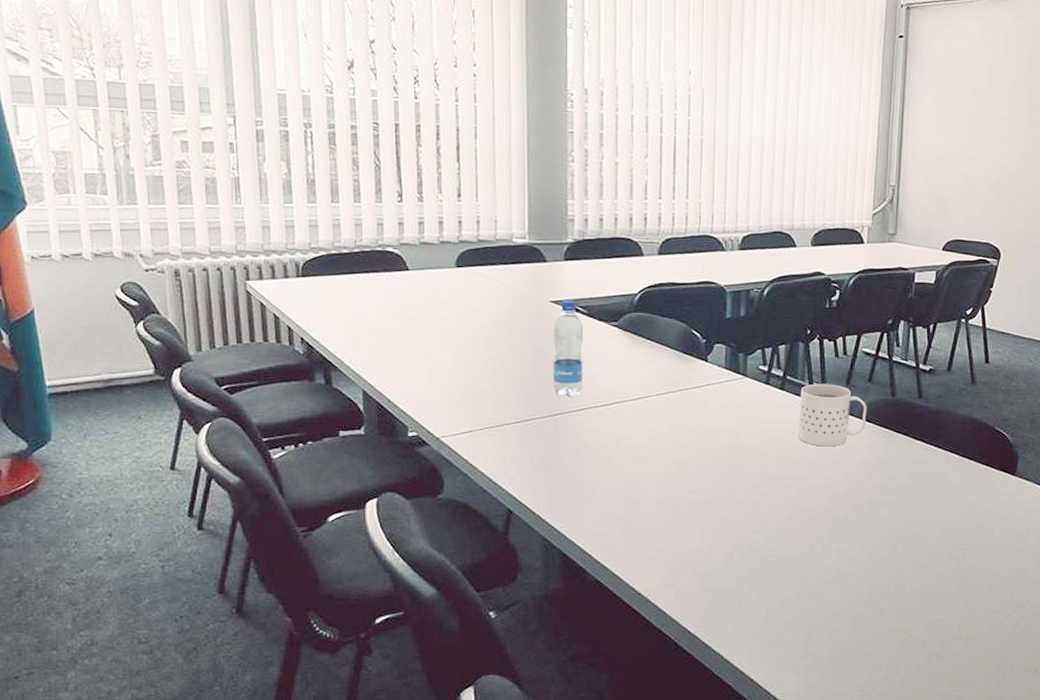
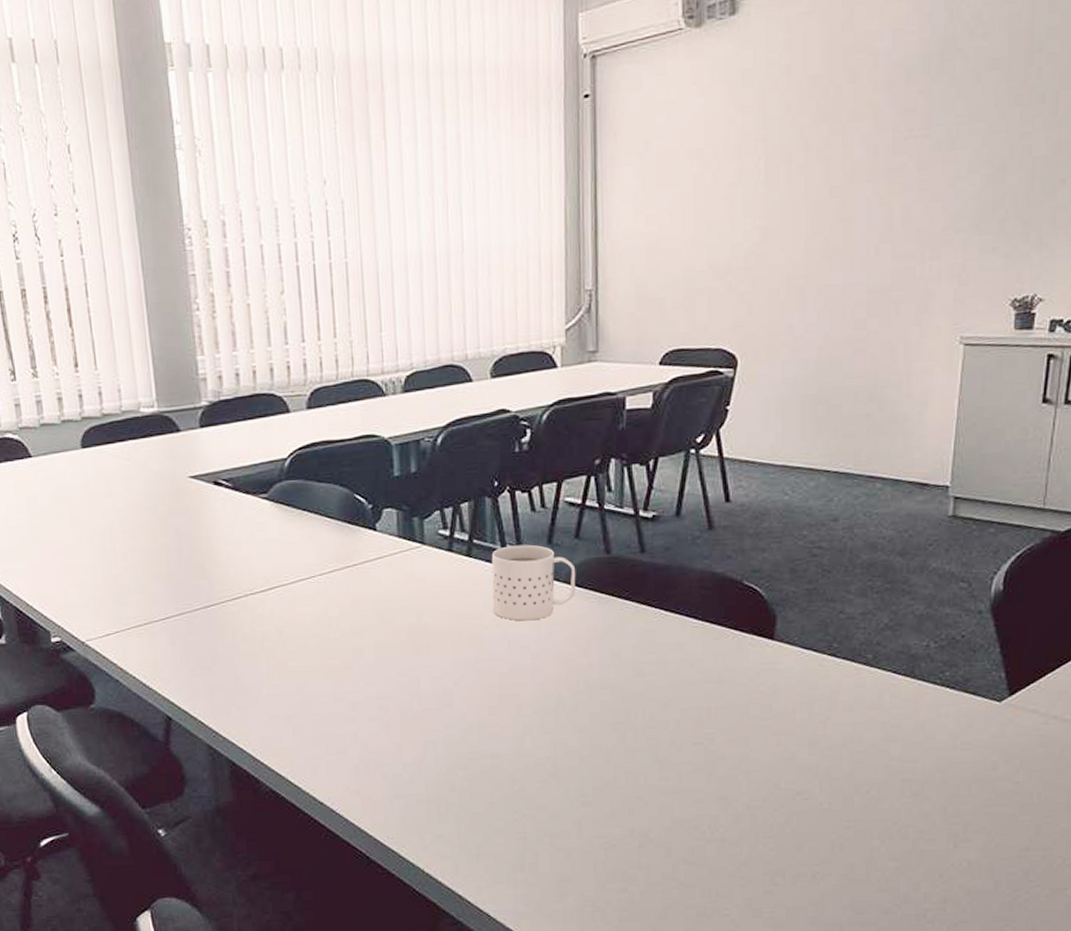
bottle: present [552,300,584,397] -> none [195,473,235,586]

